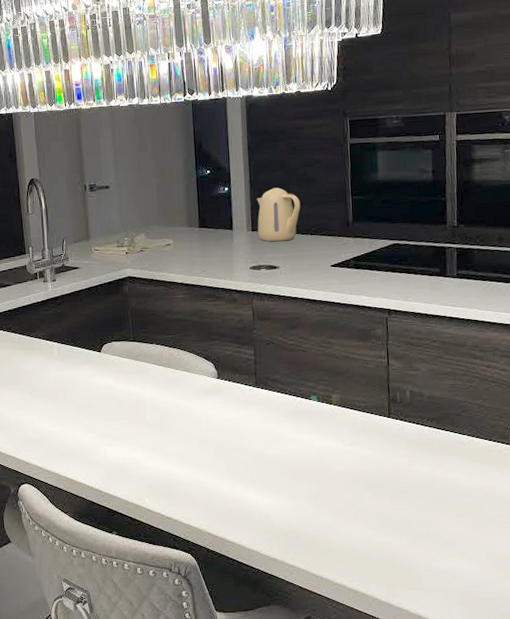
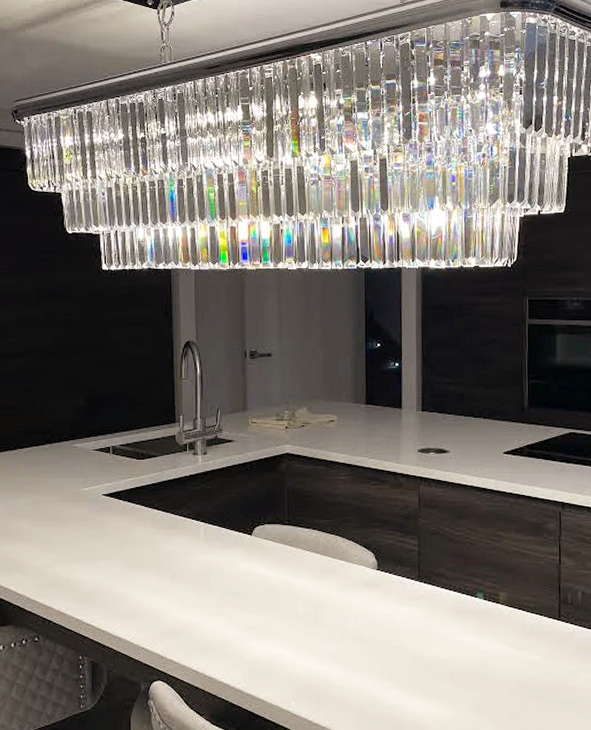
kettle: present [256,187,301,242] -> none [428,366,475,424]

